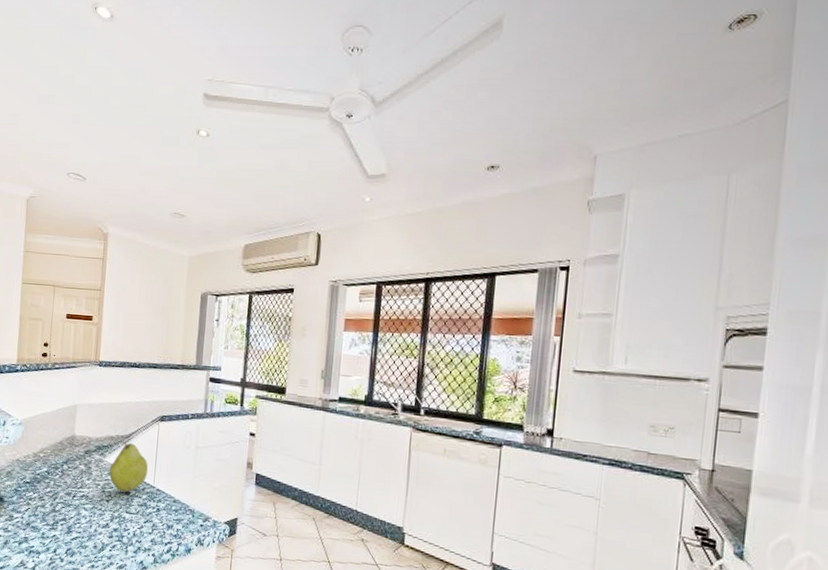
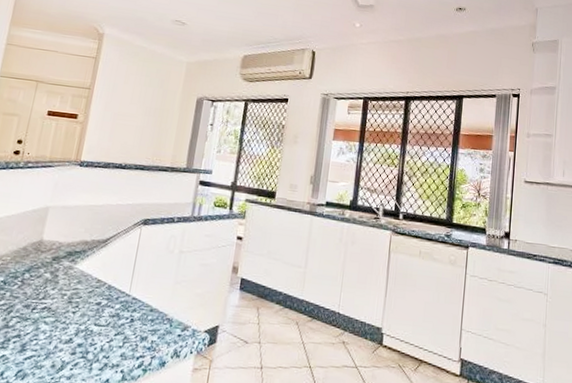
fruit: present [109,441,148,493] -> none [79,247,125,302]

